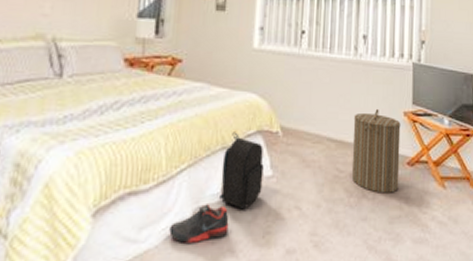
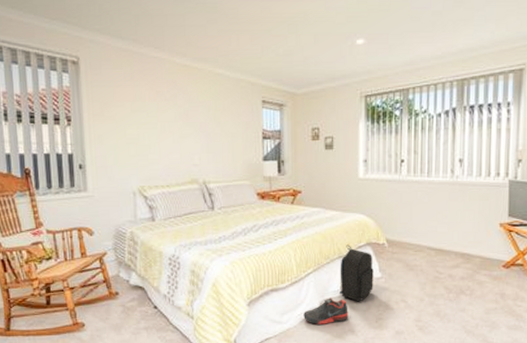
laundry hamper: present [351,108,401,193] -> none [450,221,497,290]

